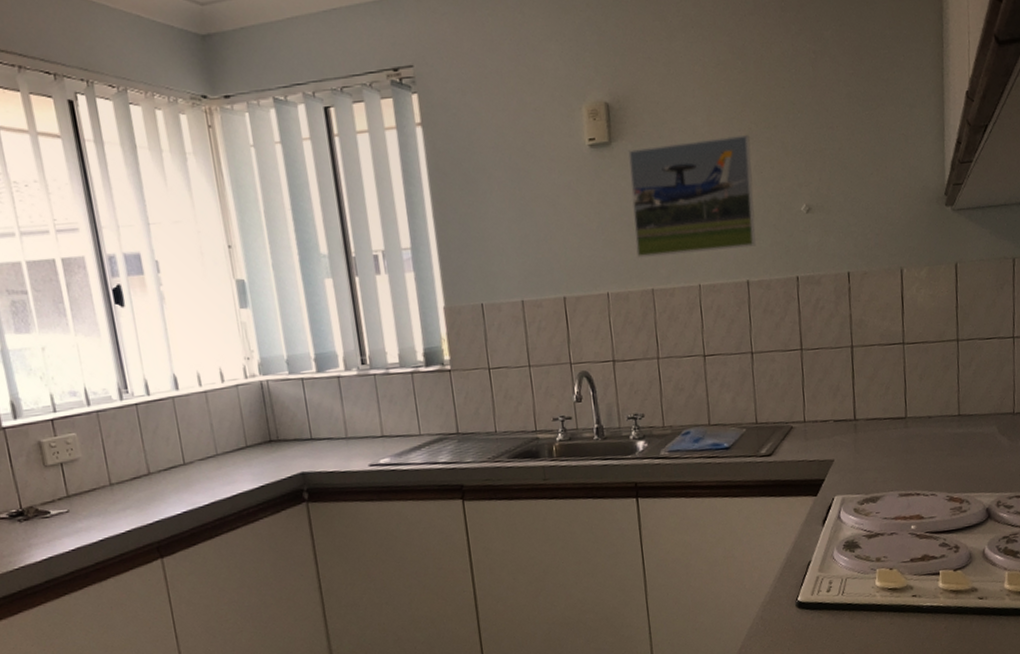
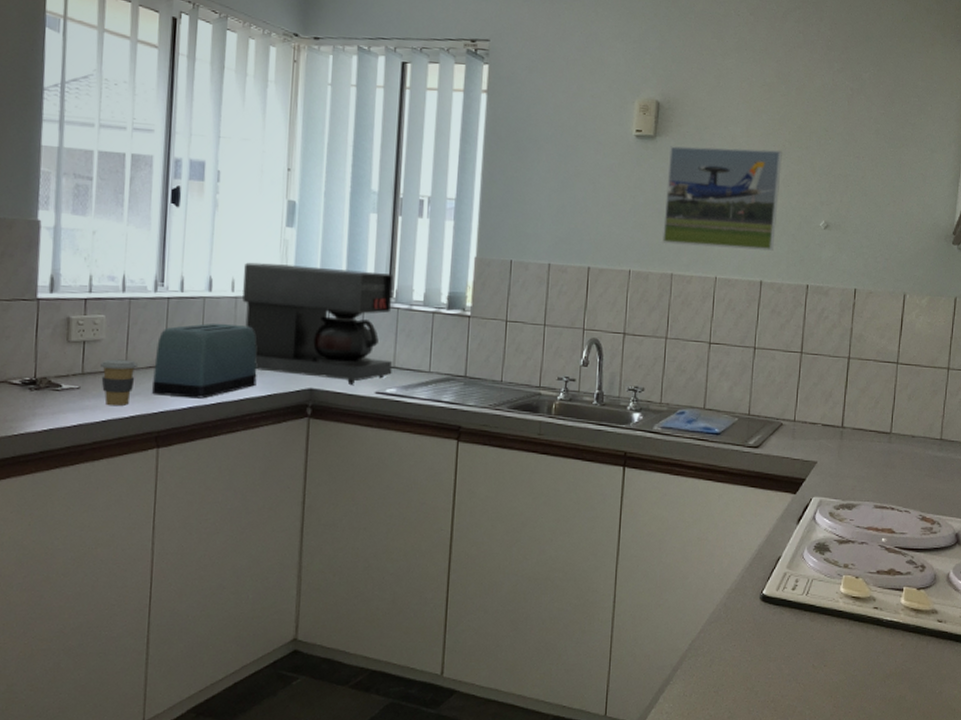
coffee cup: none [83,474,123,524] -> present [100,359,138,406]
toaster: none [135,419,247,506] -> present [151,323,257,399]
coffee maker: none [206,340,382,463] -> present [242,262,394,384]

